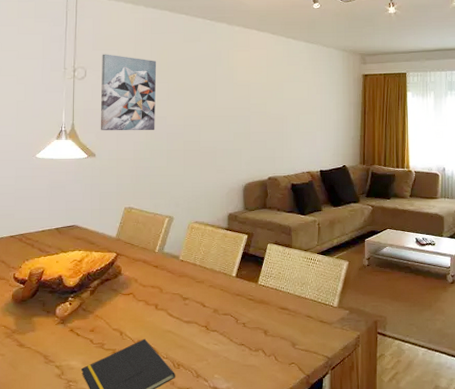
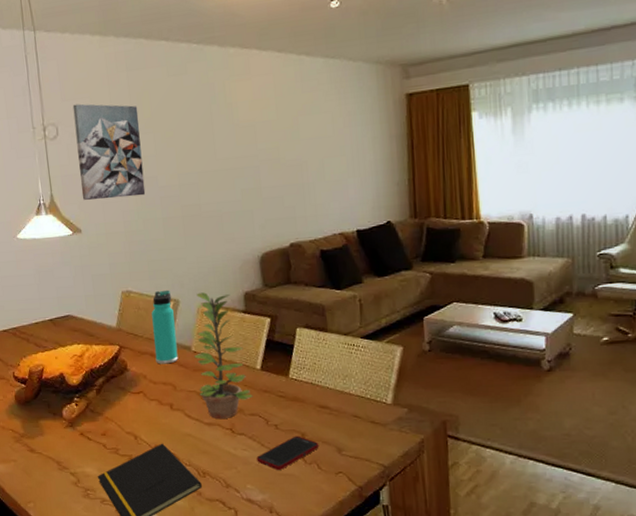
thermos bottle: none [147,208,168,270] -> present [151,289,179,364]
plant: none [181,212,227,317] -> present [194,292,253,419]
cell phone: none [225,332,278,361] -> present [256,436,319,470]

